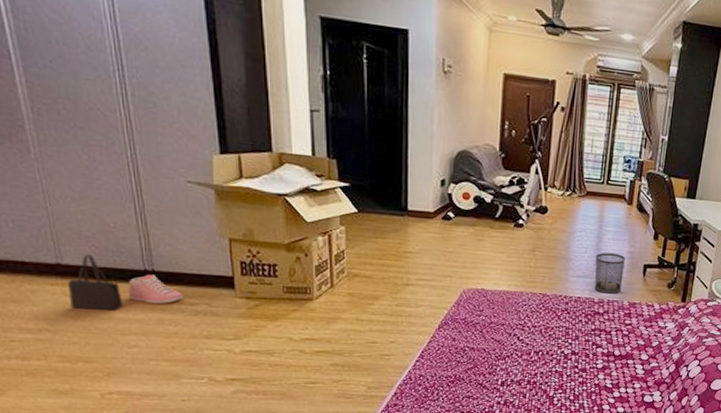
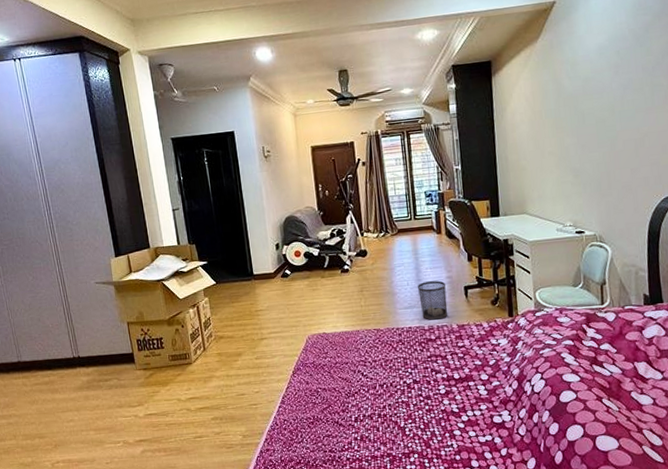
tote bag: present [68,254,124,311] -> none [26,351,62,395]
sneaker: present [128,274,184,304] -> none [64,360,101,384]

